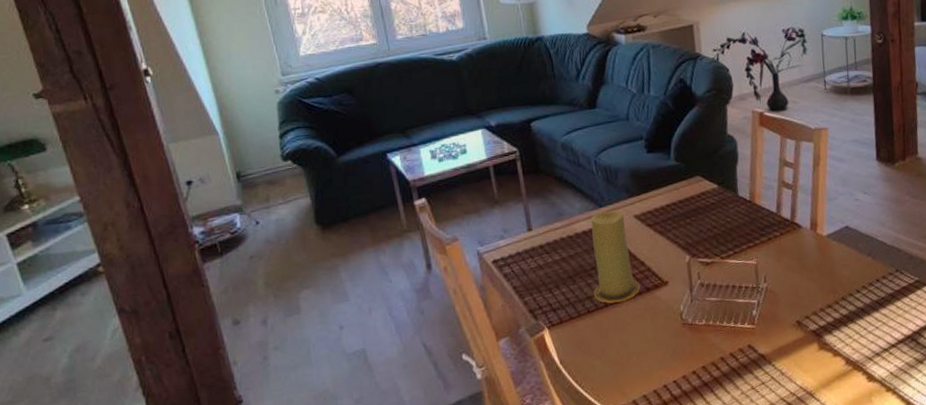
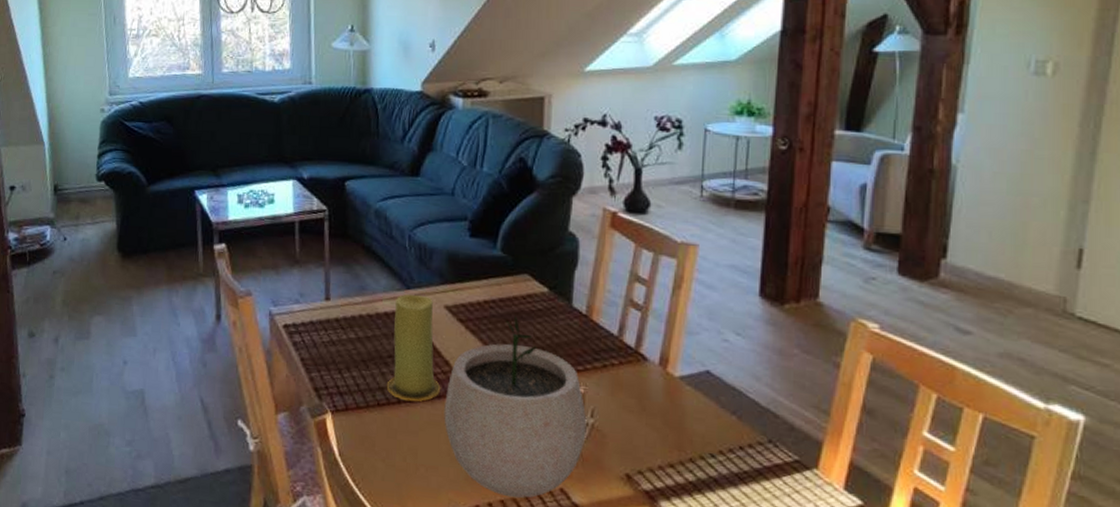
plant pot: none [645,212,763,363] -> present [444,315,587,498]

